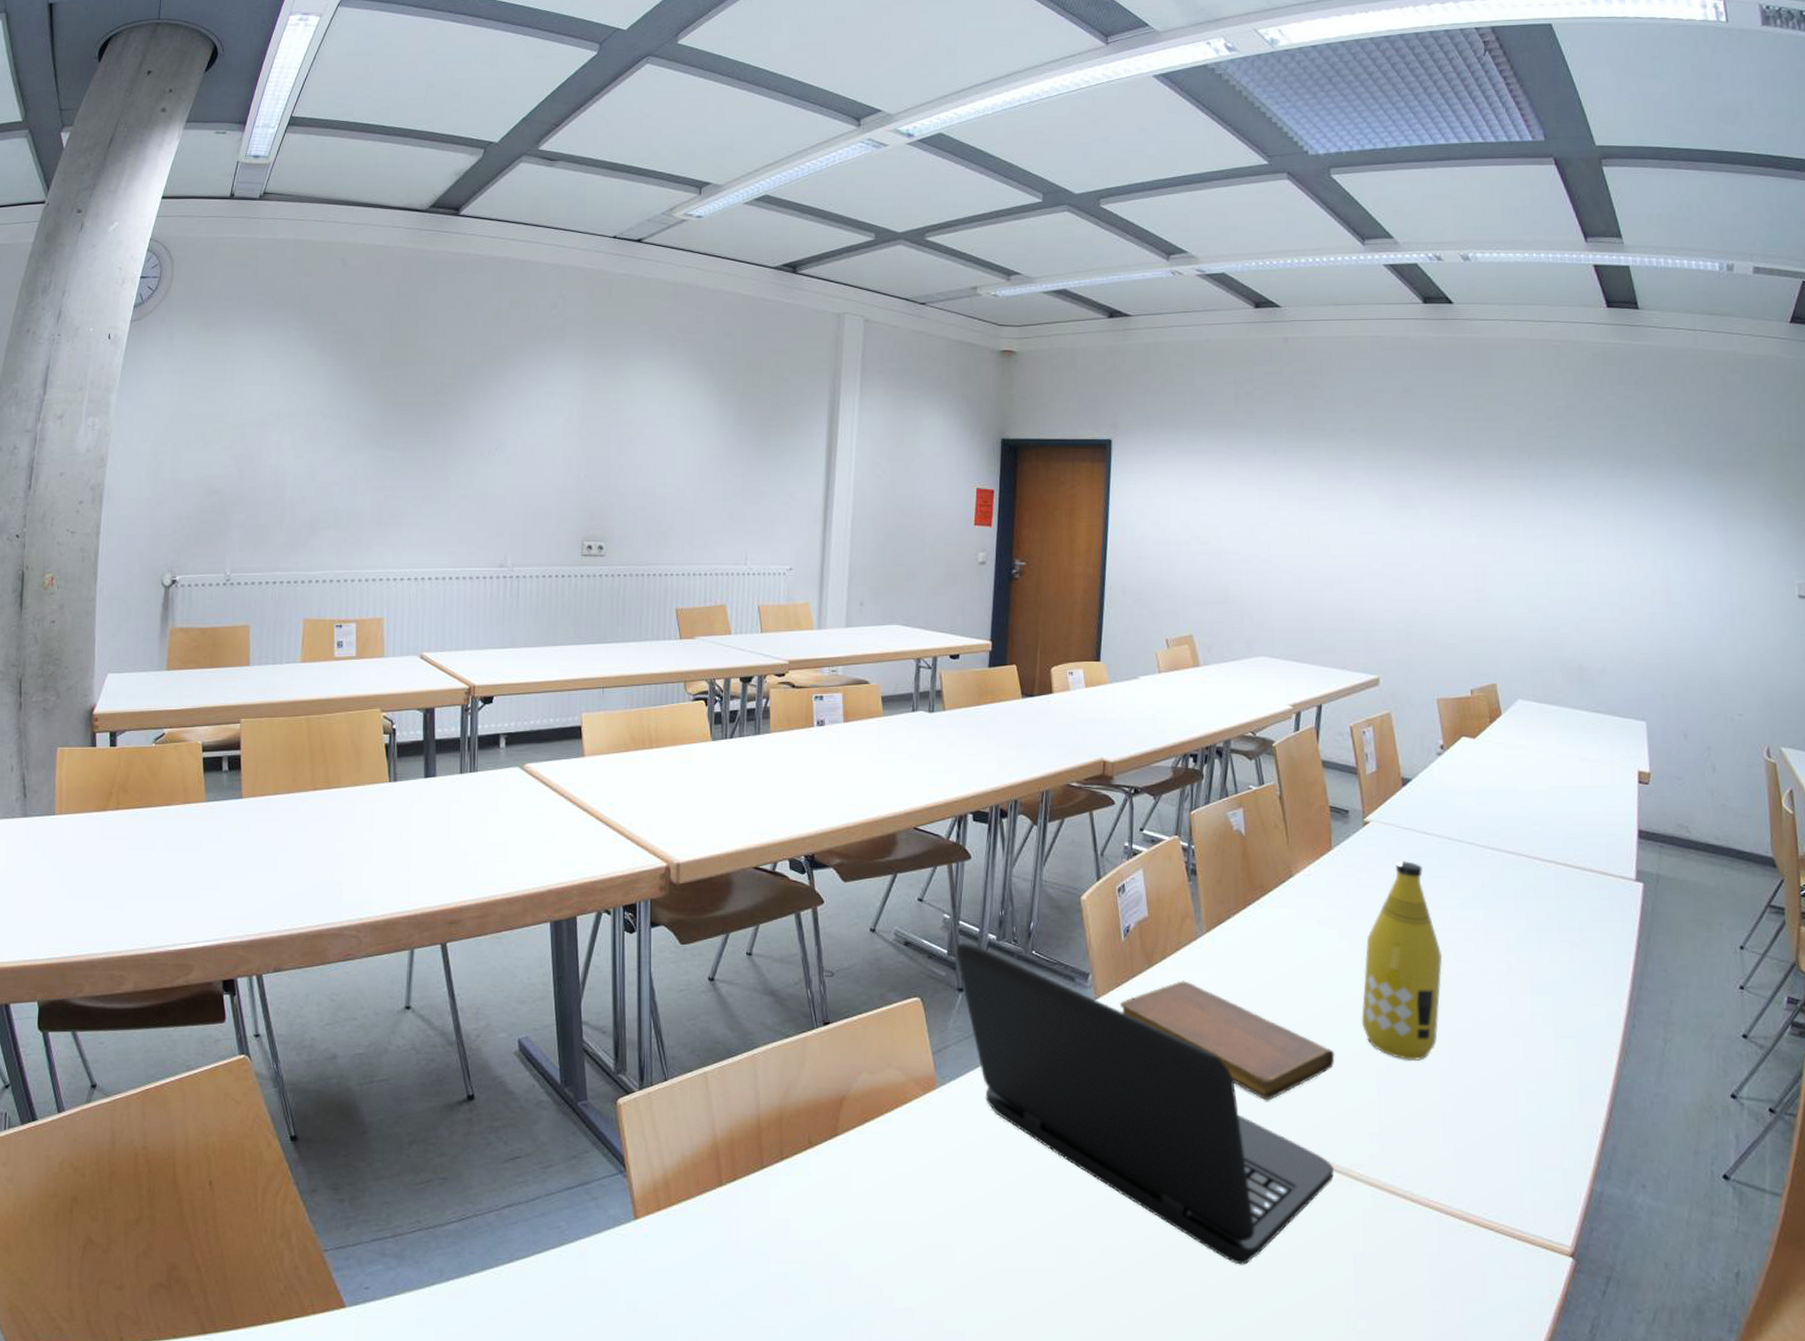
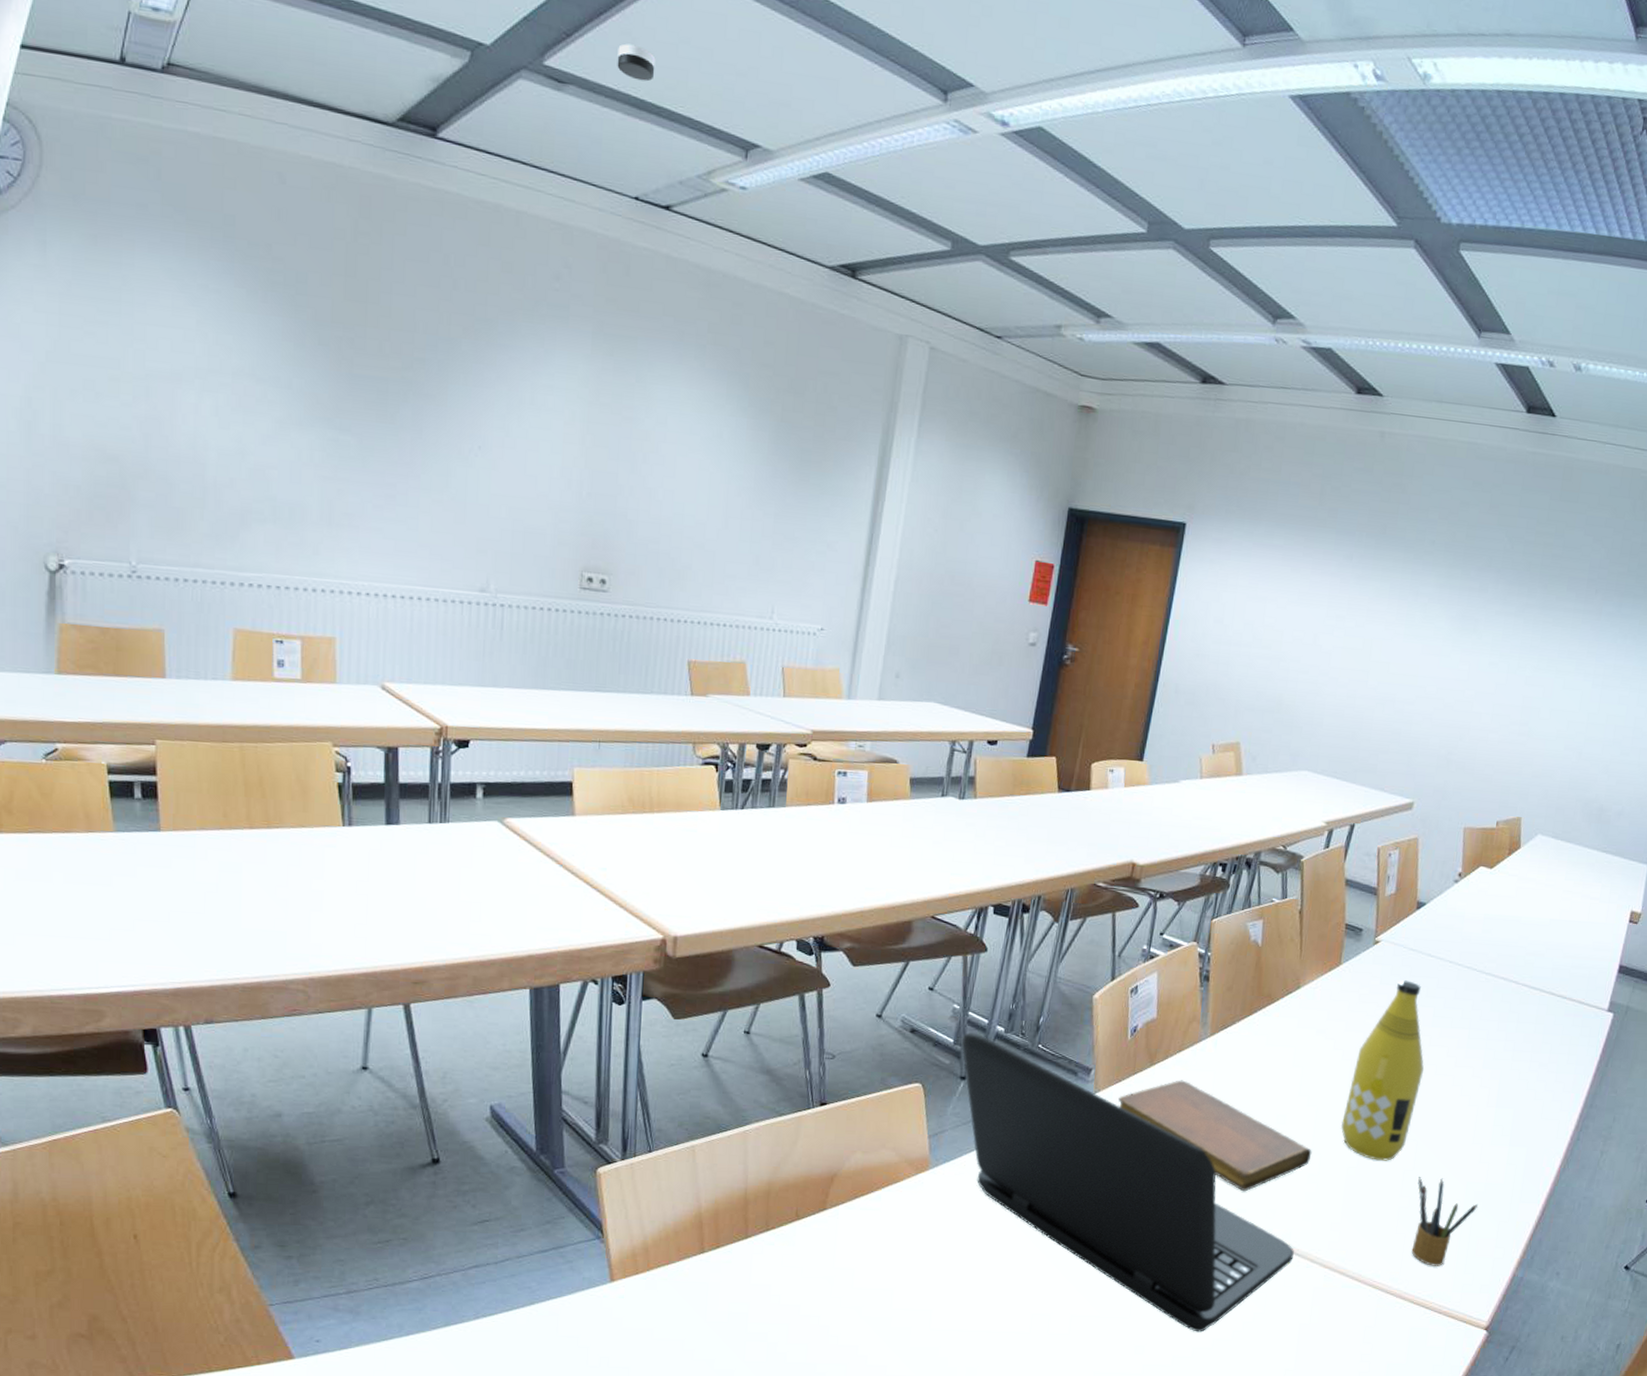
smoke detector: none [595,124,625,150] -> present [617,43,656,82]
pencil box: none [1459,1077,1534,1181] -> present [1411,1177,1479,1266]

